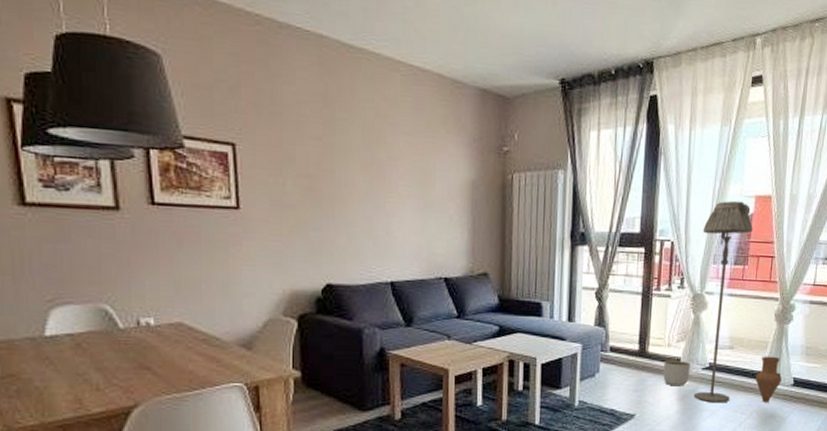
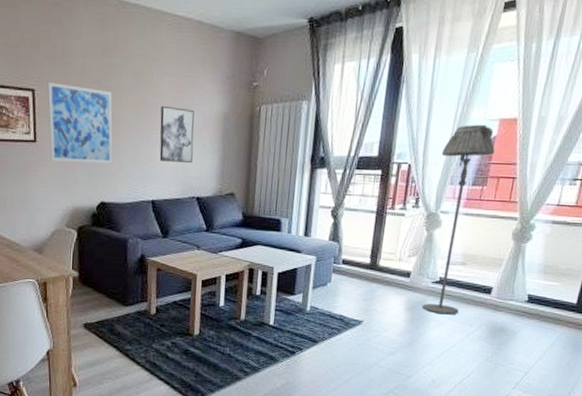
wall art: none [252,136,340,238] -> present [47,82,113,164]
wall art: none [397,169,438,237] -> present [159,105,194,163]
planter: present [663,360,691,387] -> none [392,273,421,298]
vase: present [755,356,782,402] -> none [487,272,516,316]

